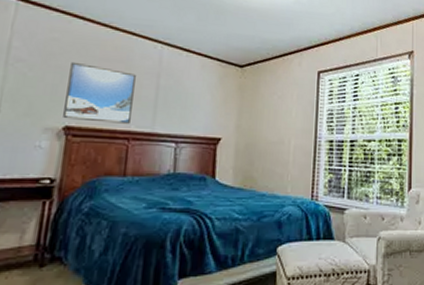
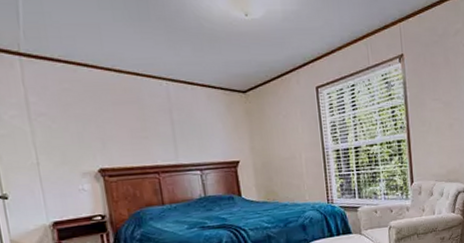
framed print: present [63,61,136,124] -> none [88,109,156,163]

